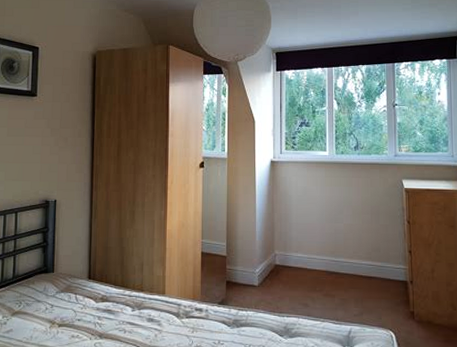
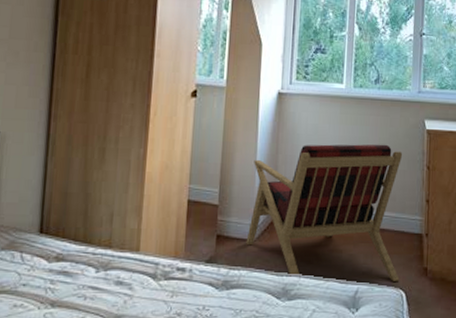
armchair: none [251,202,389,323] -> present [246,144,402,281]

